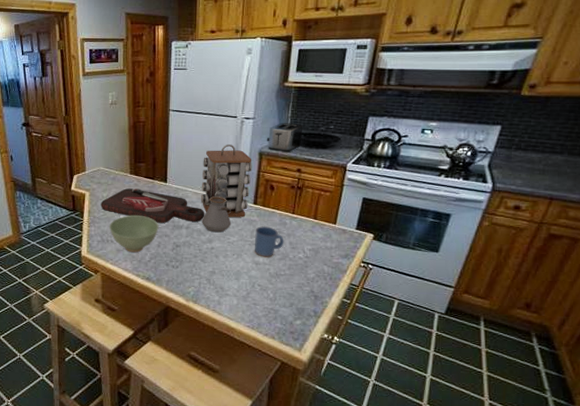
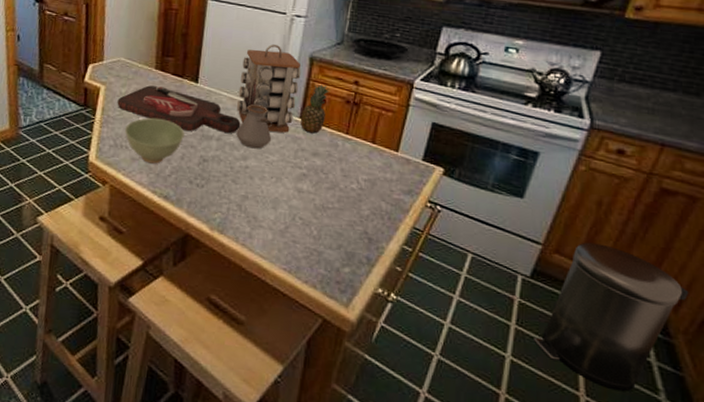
fruit: none [254,174,277,216] -> present [300,84,330,134]
mug: present [255,225,284,257] -> none [298,145,335,185]
toaster: present [266,123,303,152] -> none [319,25,364,60]
pedal bin: none [448,282,571,394] -> present [534,242,689,392]

